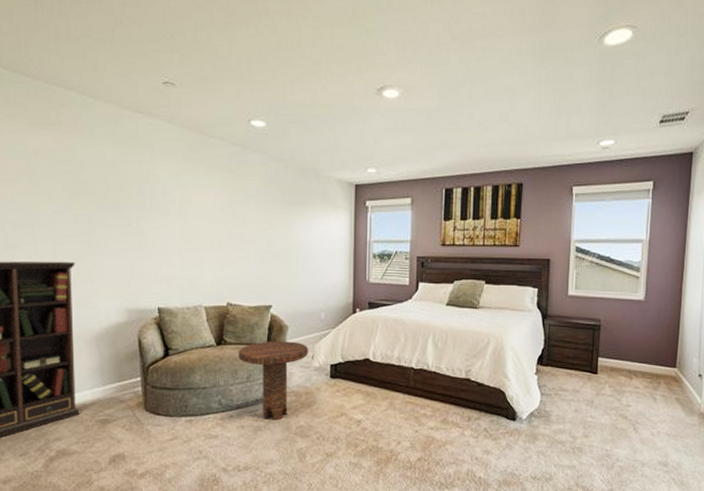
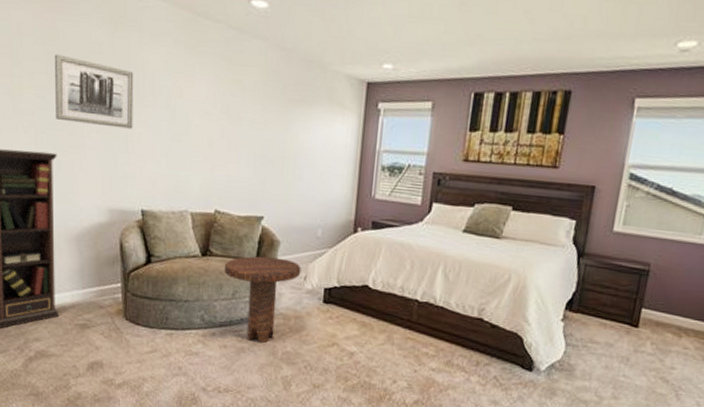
wall art: none [72,173,147,236] -> present [55,54,134,129]

